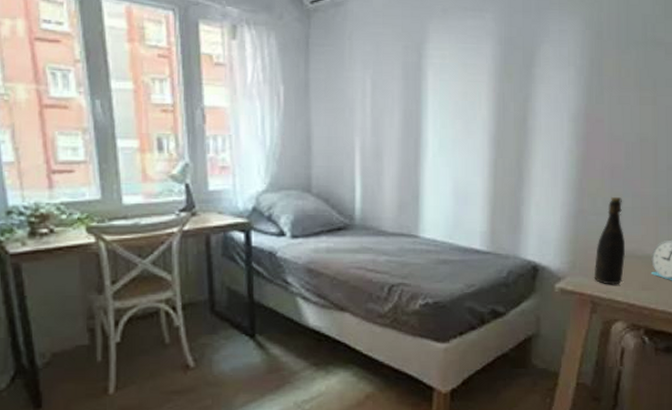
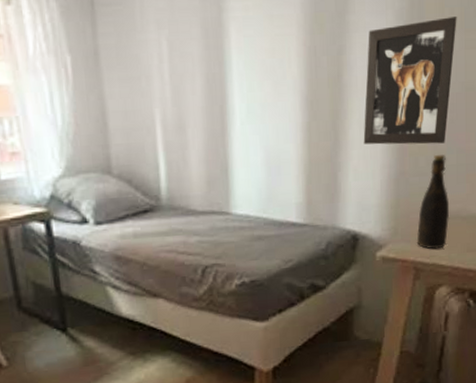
wall art: none [545,75,633,187] -> present [363,15,457,145]

